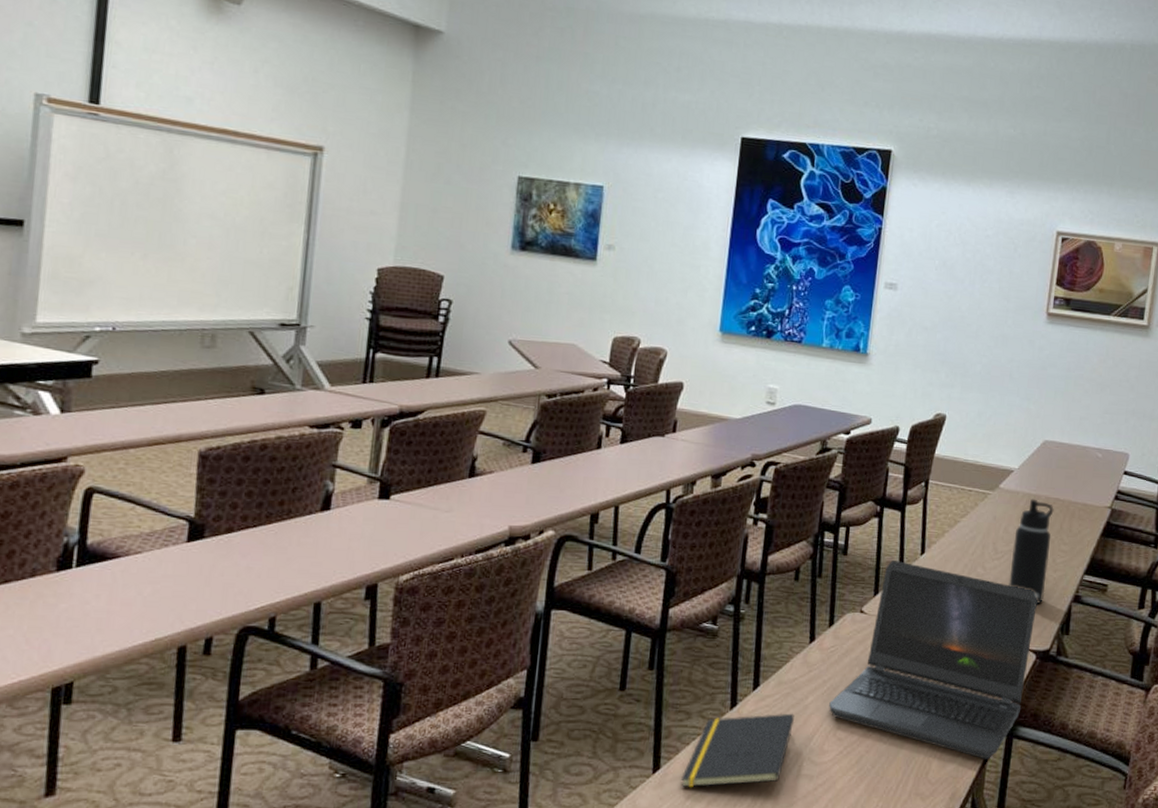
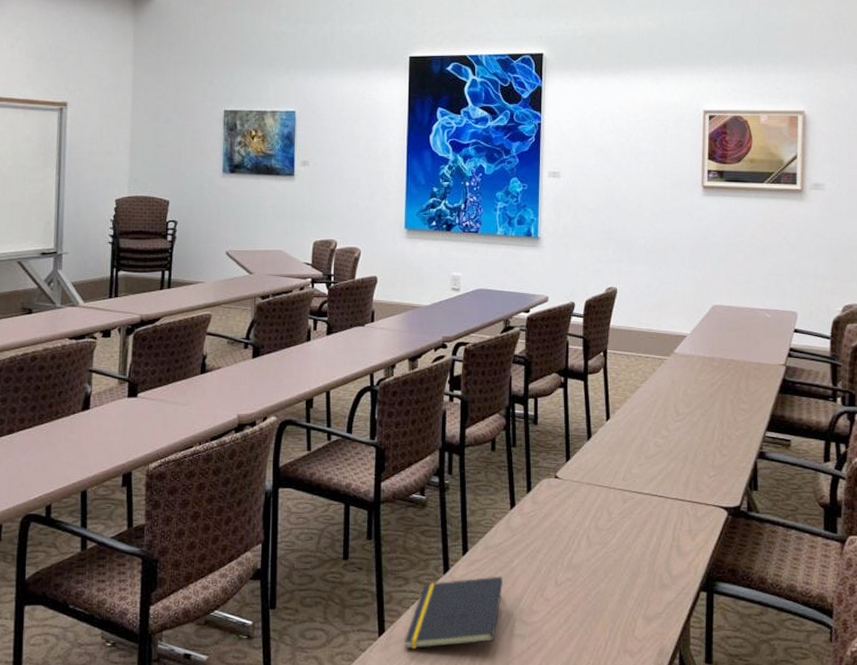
laptop computer: present [829,560,1038,760] -> none [534,427,723,616]
water bottle: present [1008,498,1054,605] -> none [693,361,730,463]

